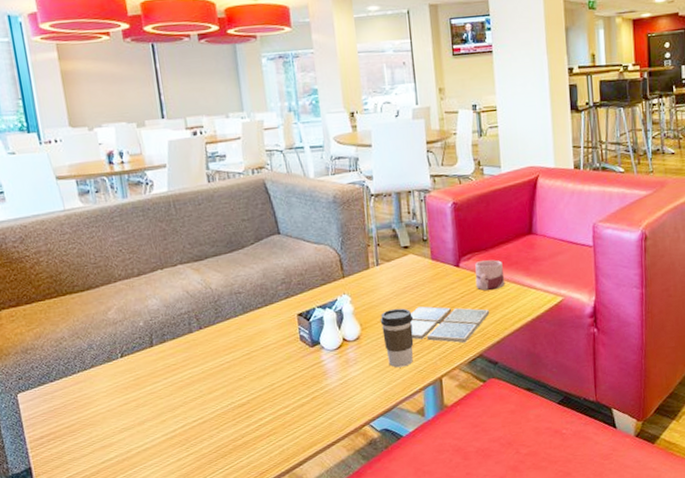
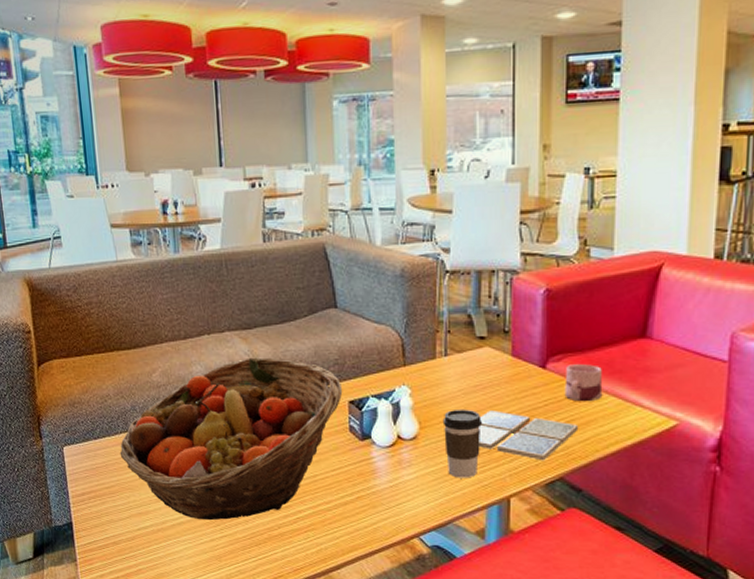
fruit basket: none [78,284,292,443] -> present [119,357,343,521]

